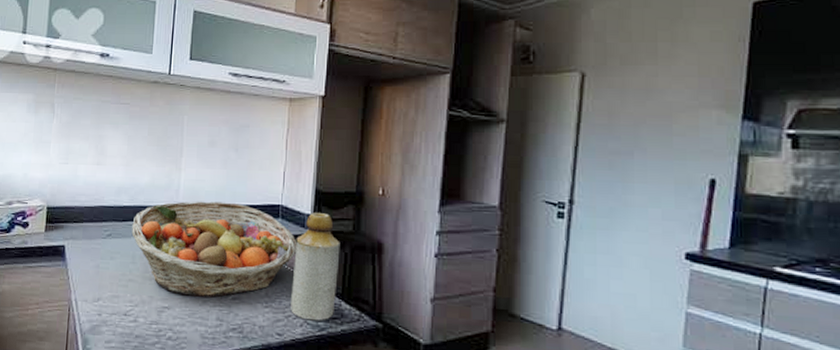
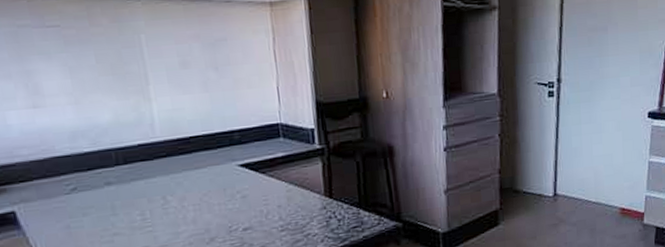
fruit basket: present [131,201,297,298] -> none [101,128,306,238]
bottle: present [291,213,340,321] -> none [303,125,354,234]

